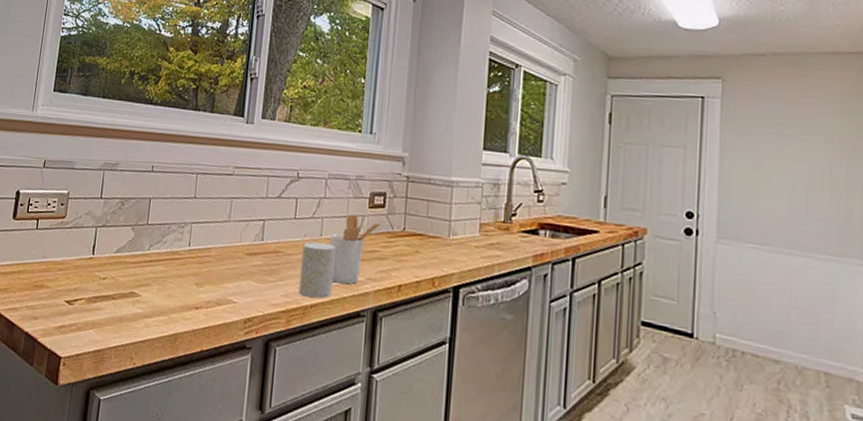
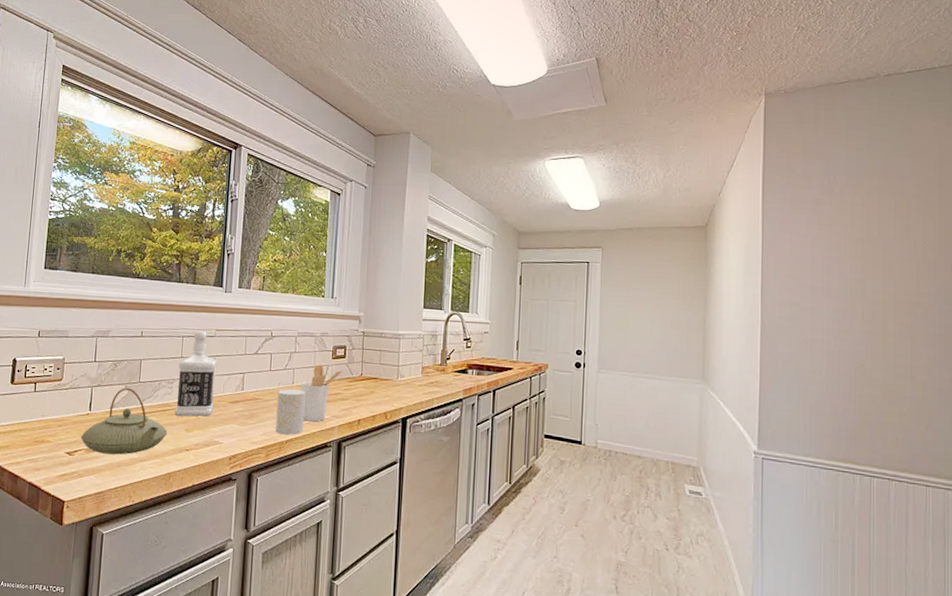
teapot: none [82,230,176,308] -> present [81,388,167,455]
bottle: none [184,167,234,269] -> present [174,330,217,417]

